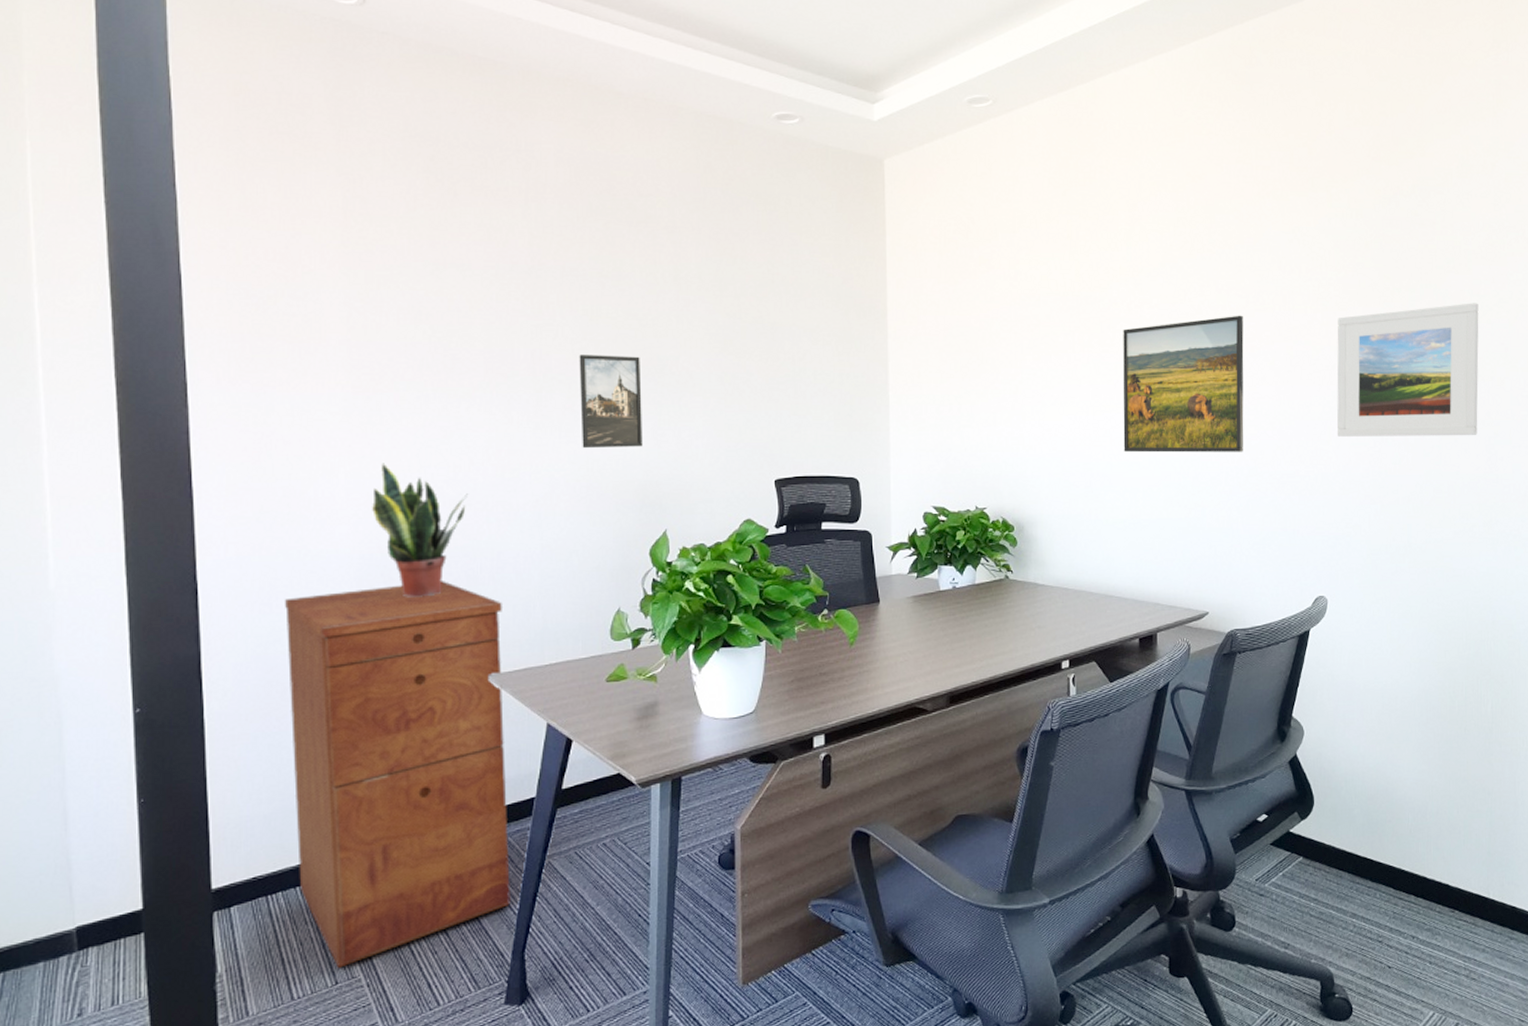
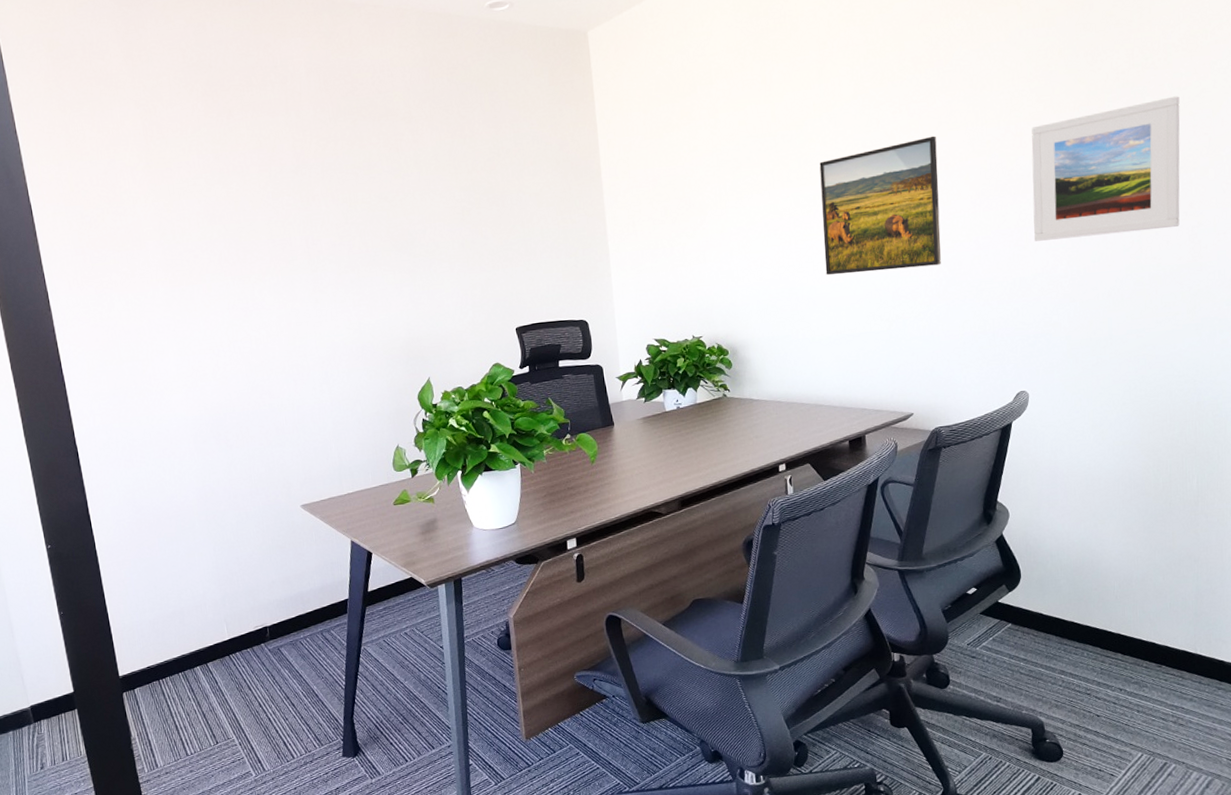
filing cabinet: present [285,581,510,968] -> none [142,432,338,732]
potted plant: present [372,463,468,598] -> none [196,342,269,448]
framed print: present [579,354,644,448] -> none [343,233,404,315]

